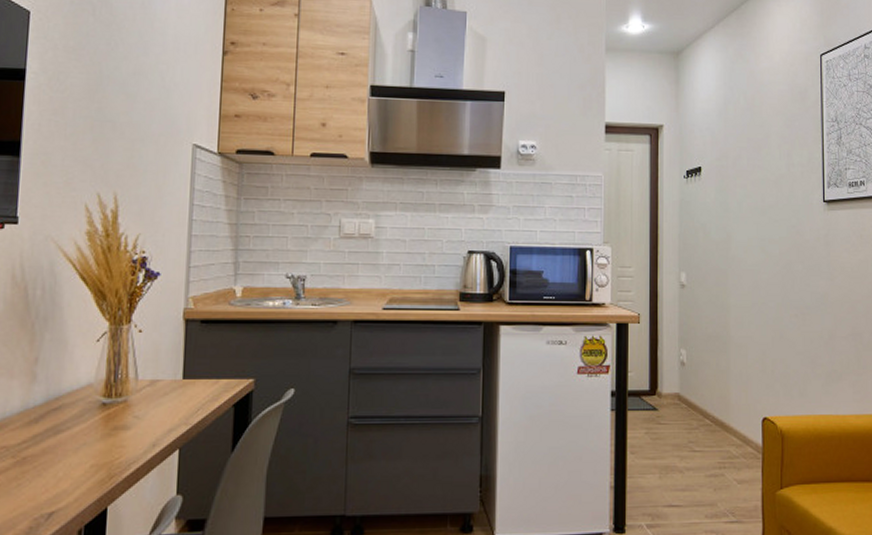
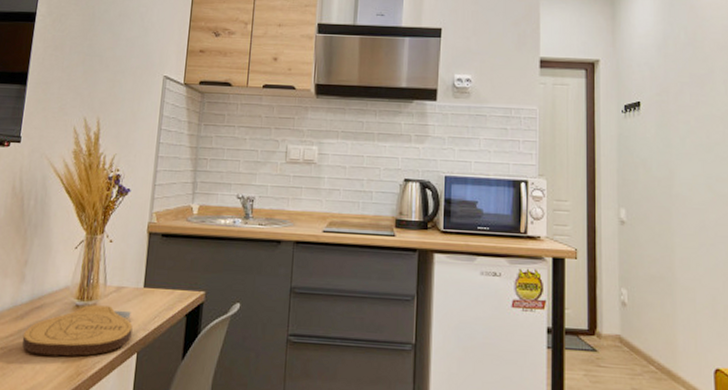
cutting board: none [38,402,172,460] -> present [22,305,133,356]

